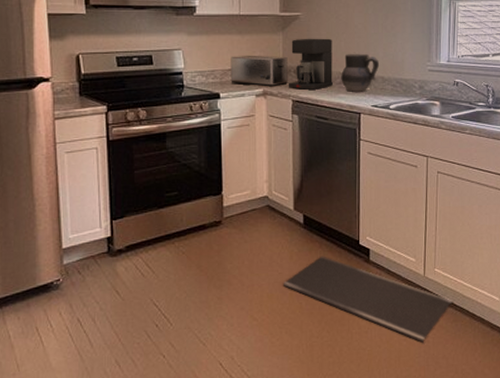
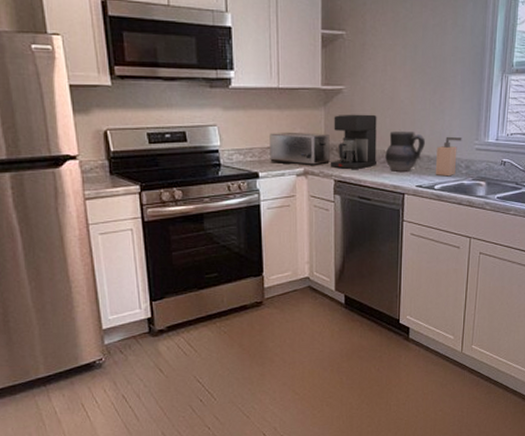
door mat: present [284,255,453,344] -> none [325,334,488,414]
soap dispenser: none [390,58,415,97] -> present [435,136,462,177]

